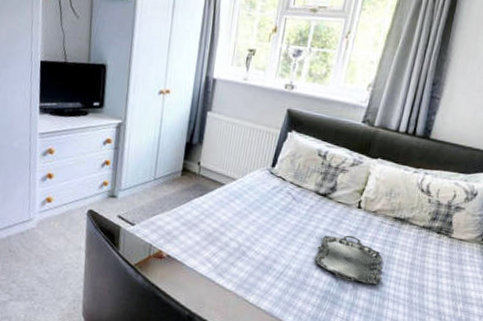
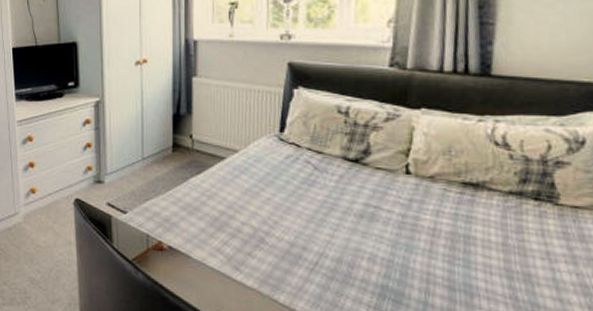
serving tray: present [314,235,383,286] -> none [356,210,463,277]

